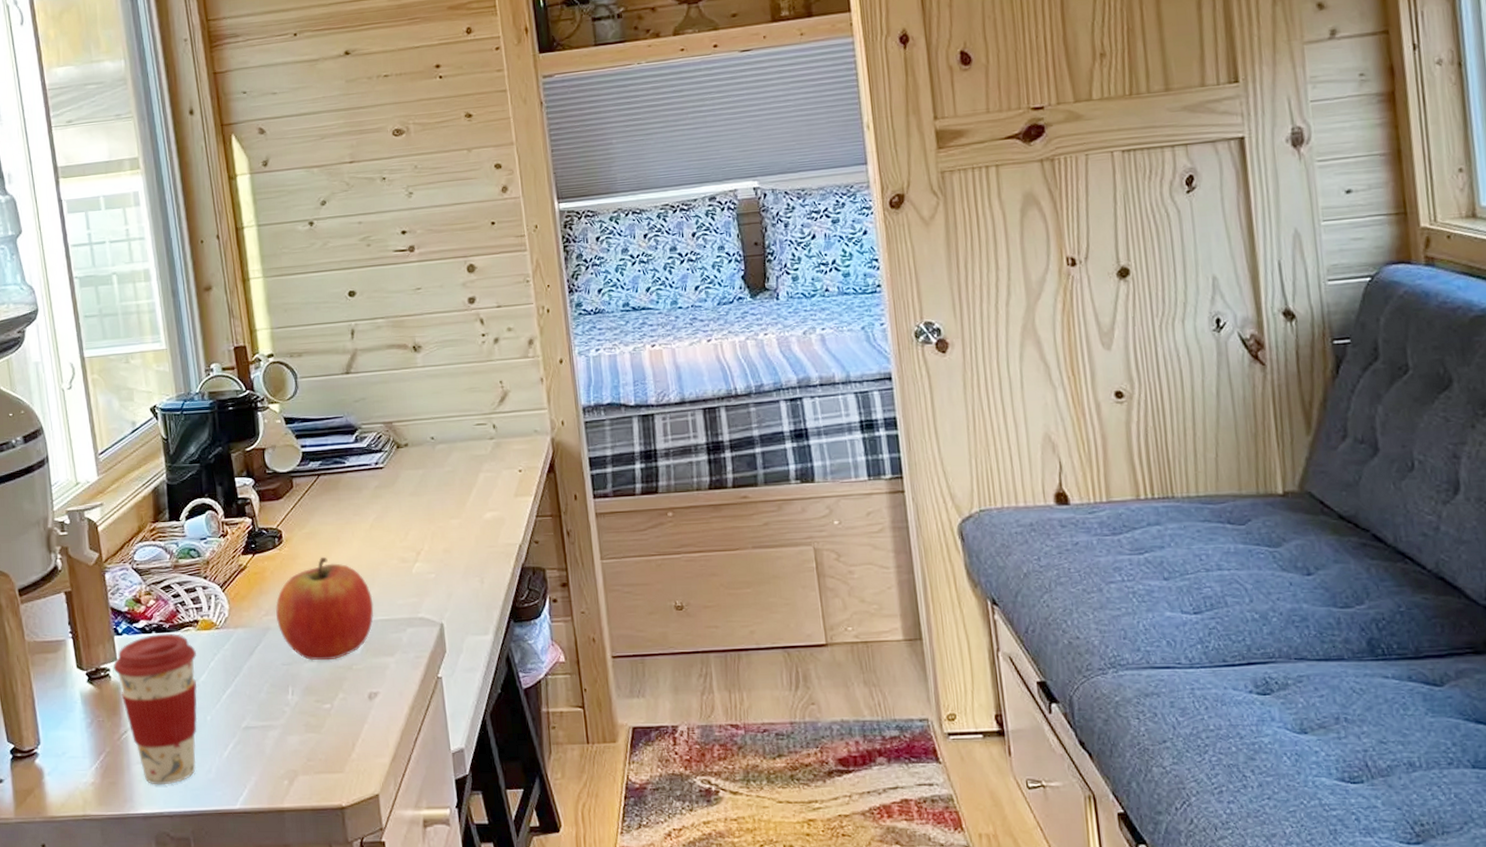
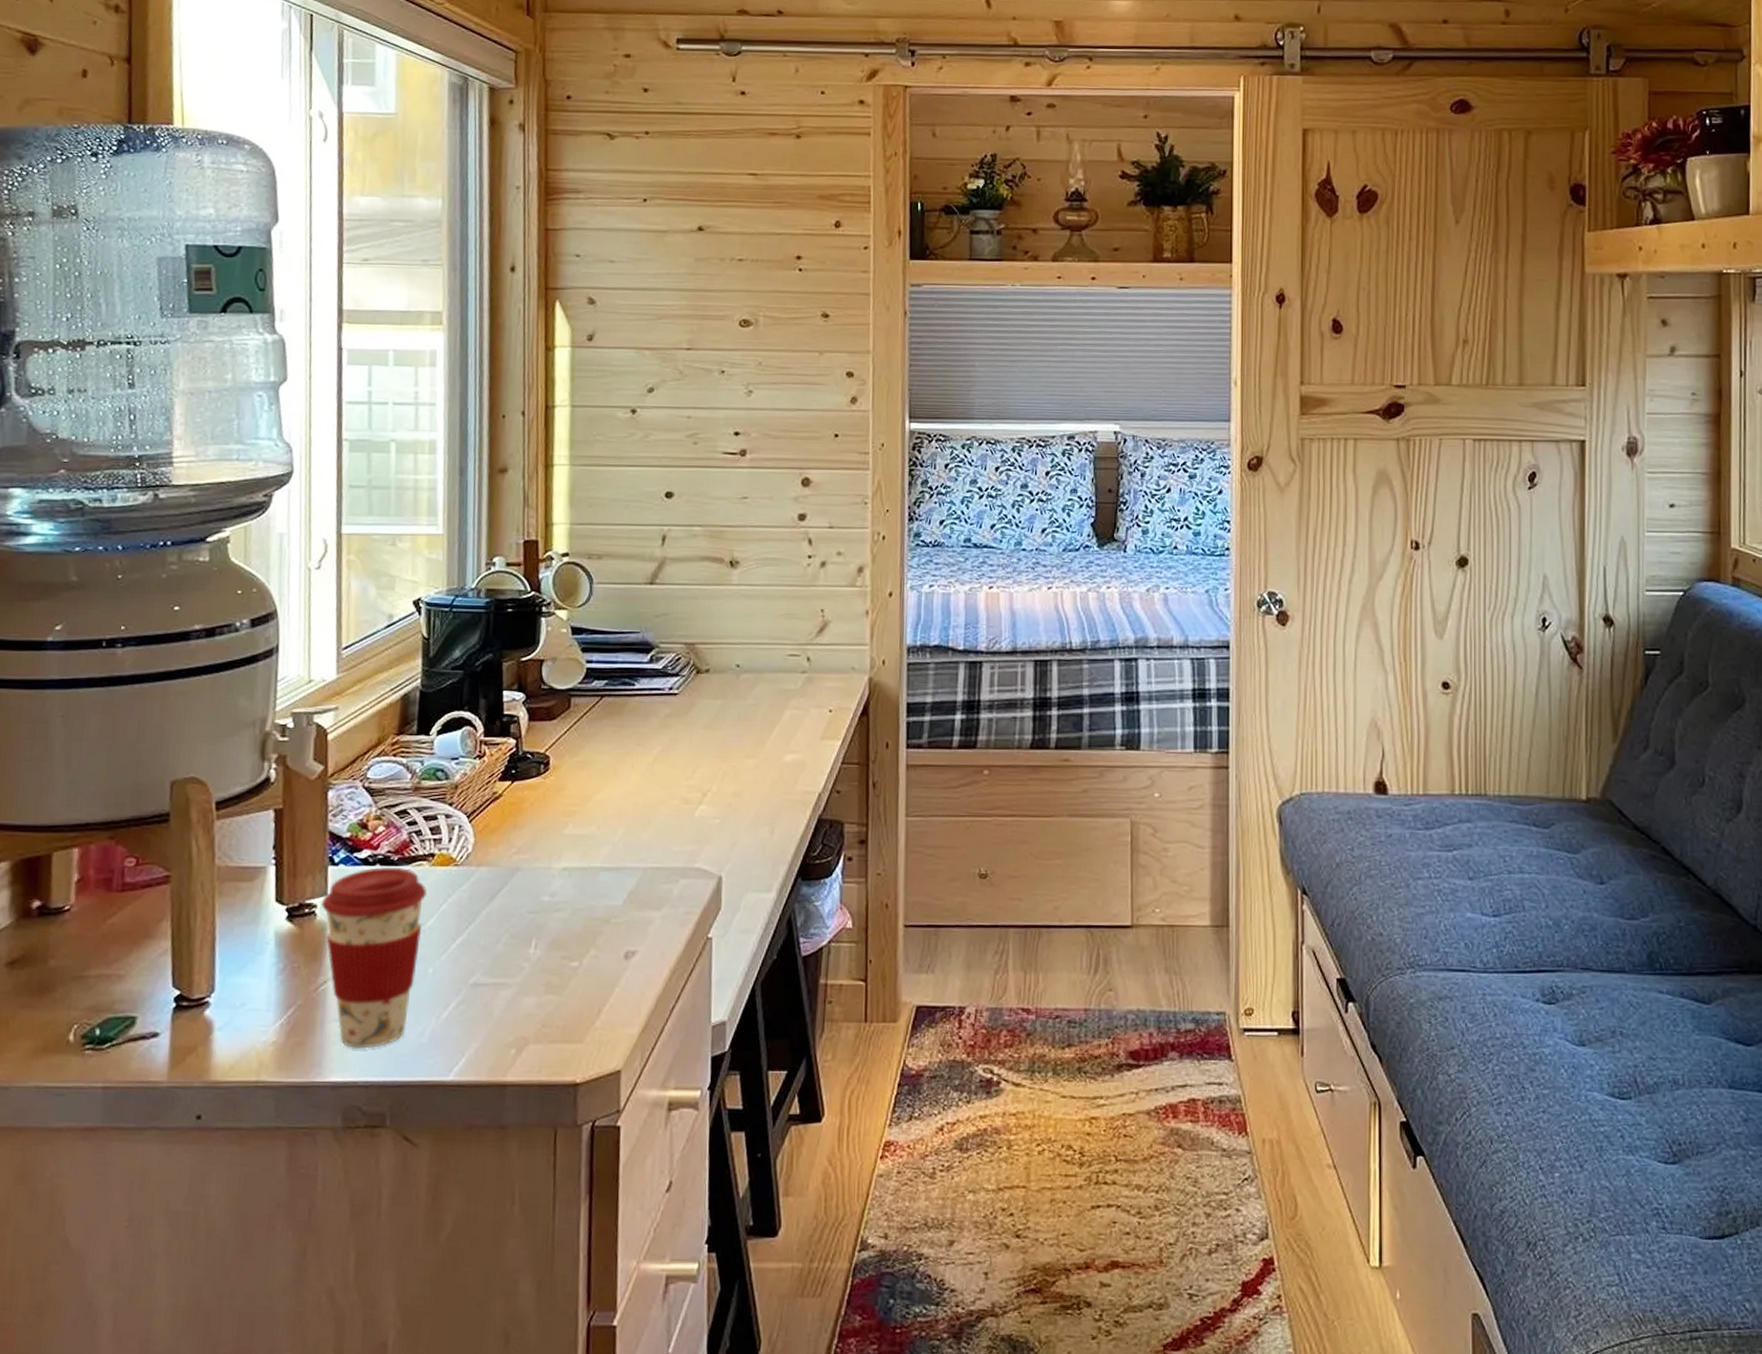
apple: present [276,556,374,661] -> none [529,790,646,911]

